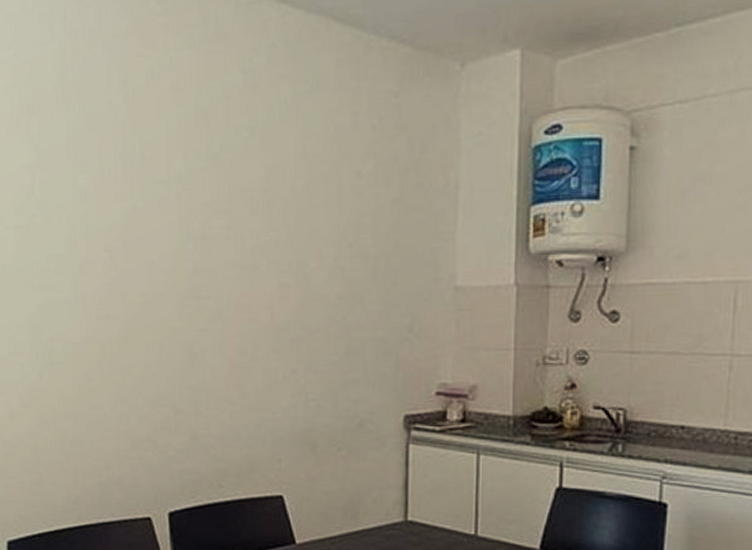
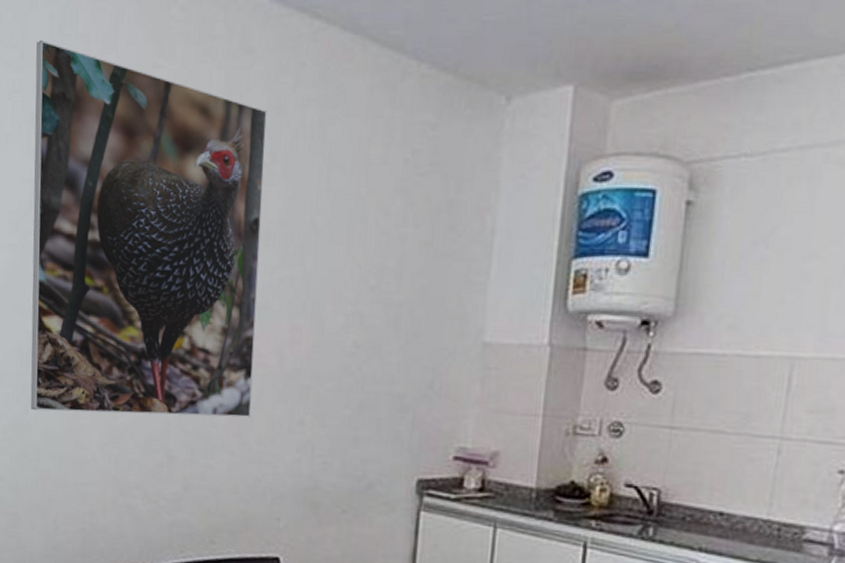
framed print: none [29,39,248,376] -> present [30,41,267,418]

